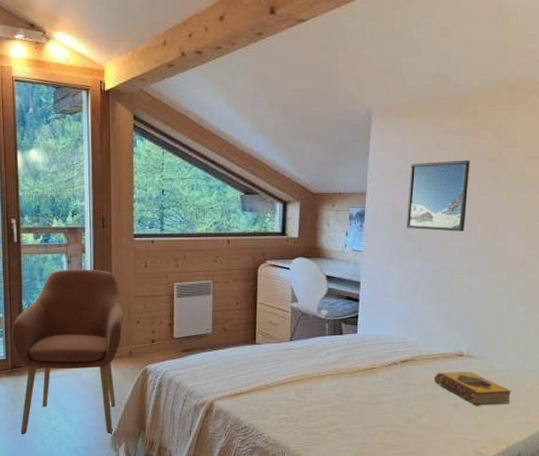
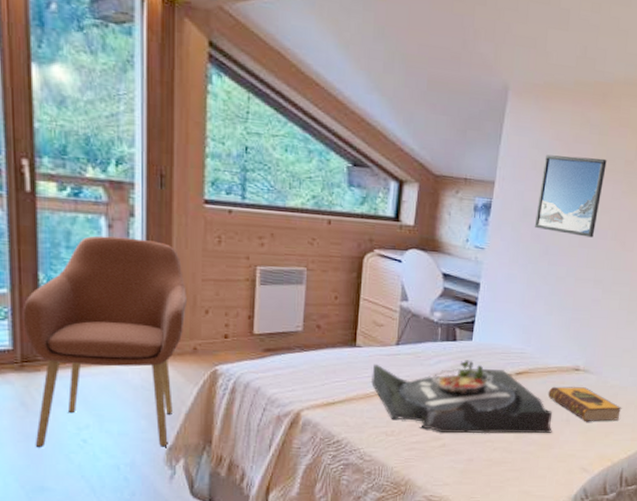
serving tray: none [270,351,442,419] -> present [370,360,553,434]

